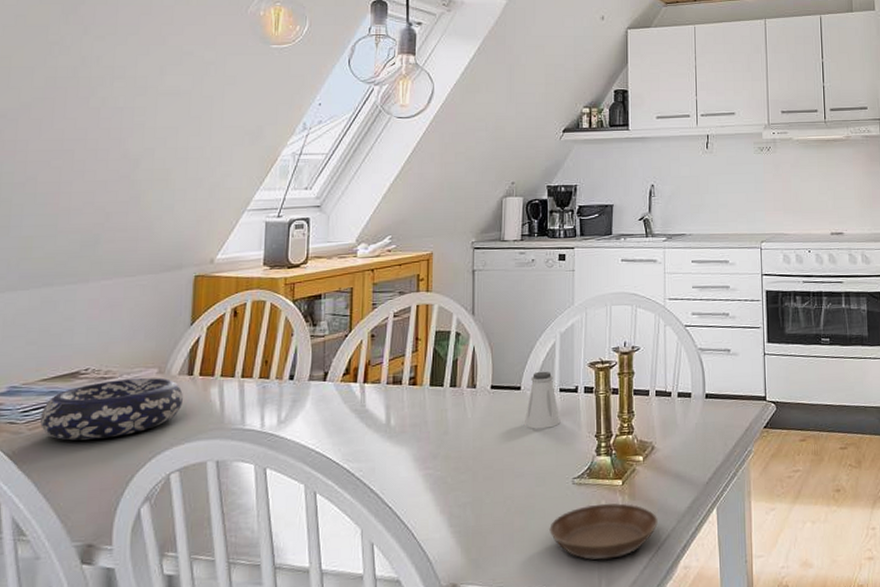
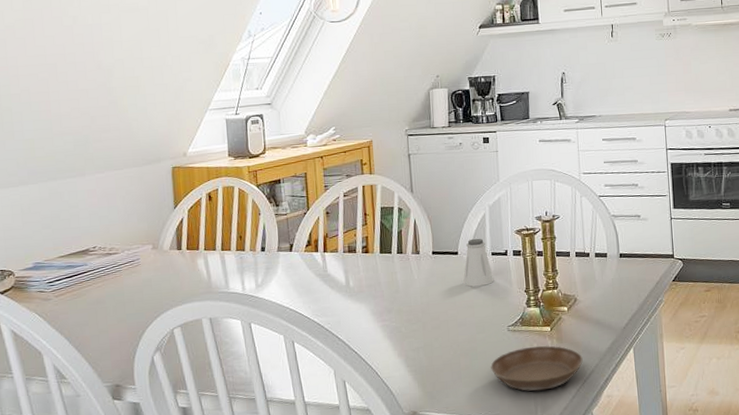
decorative bowl: present [39,378,183,441] -> none [63,252,176,305]

